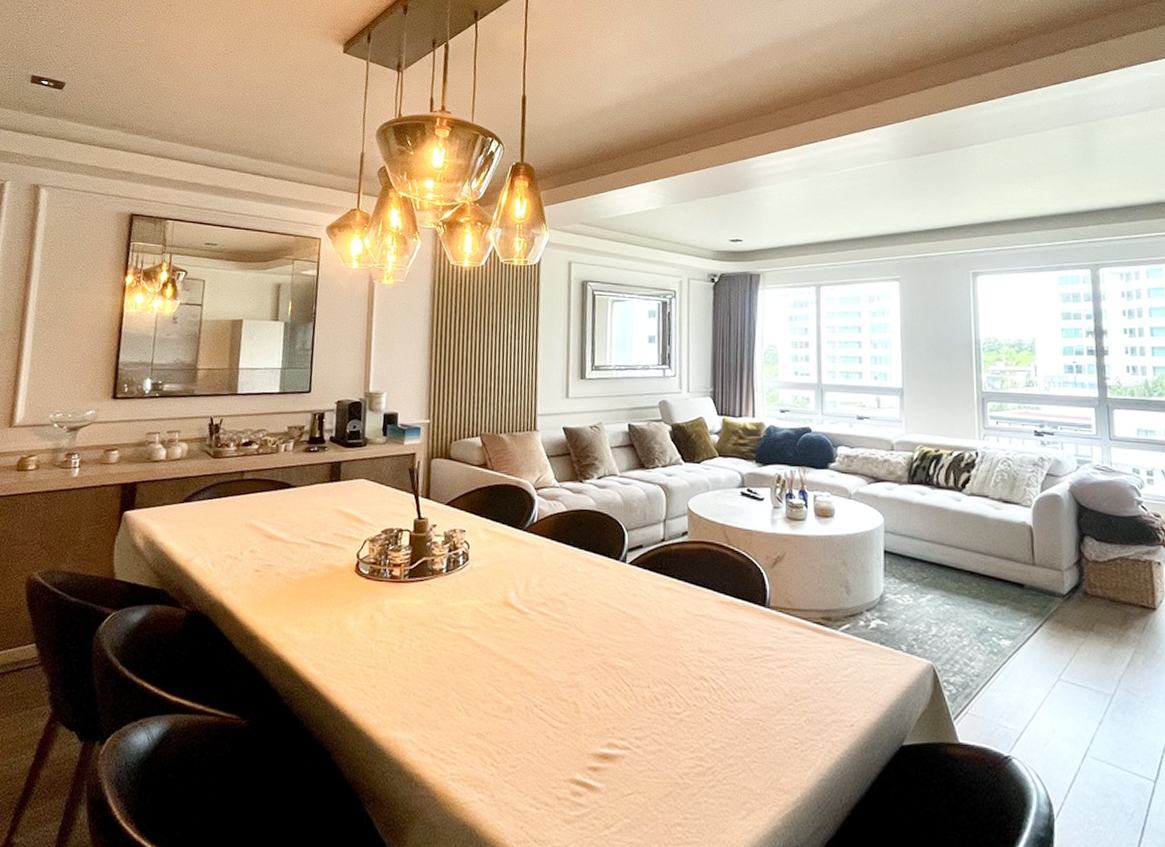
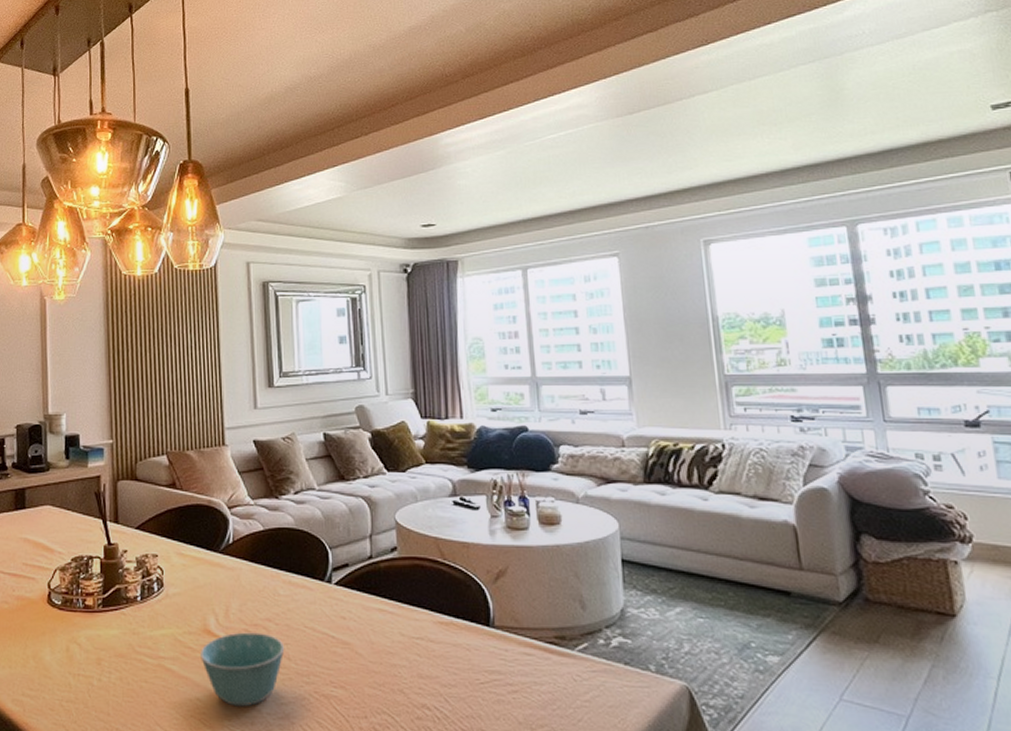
bowl: none [499,605,579,675] -> present [201,632,285,707]

